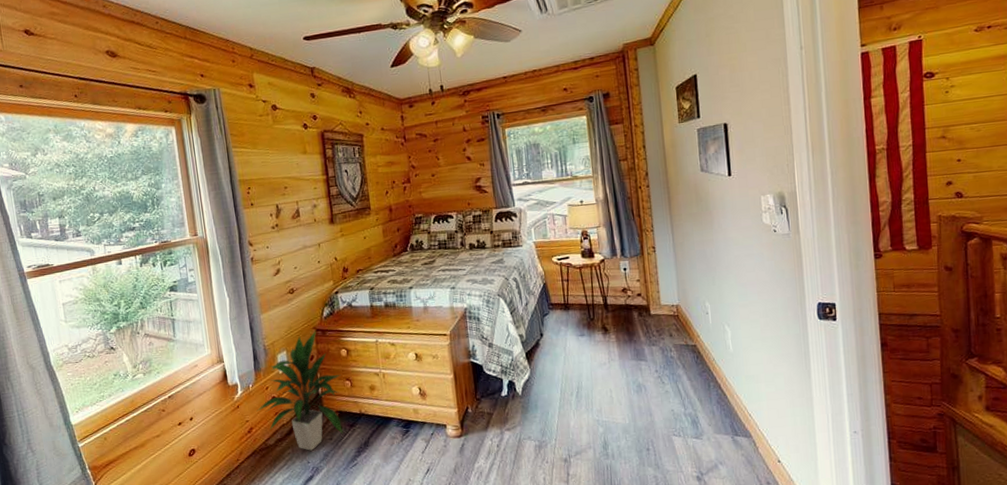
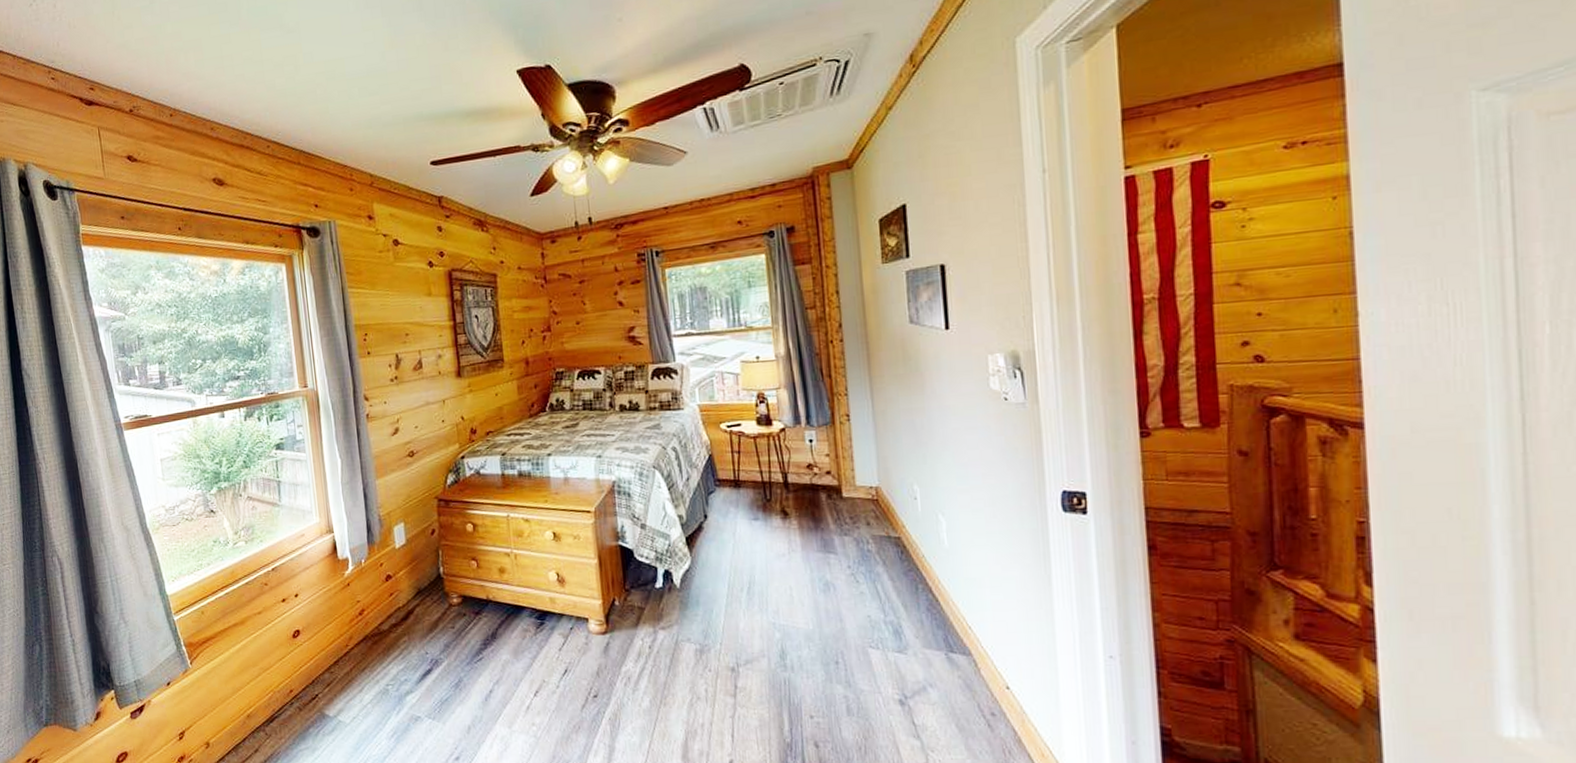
indoor plant: present [256,331,343,451] -> none [368,501,467,640]

